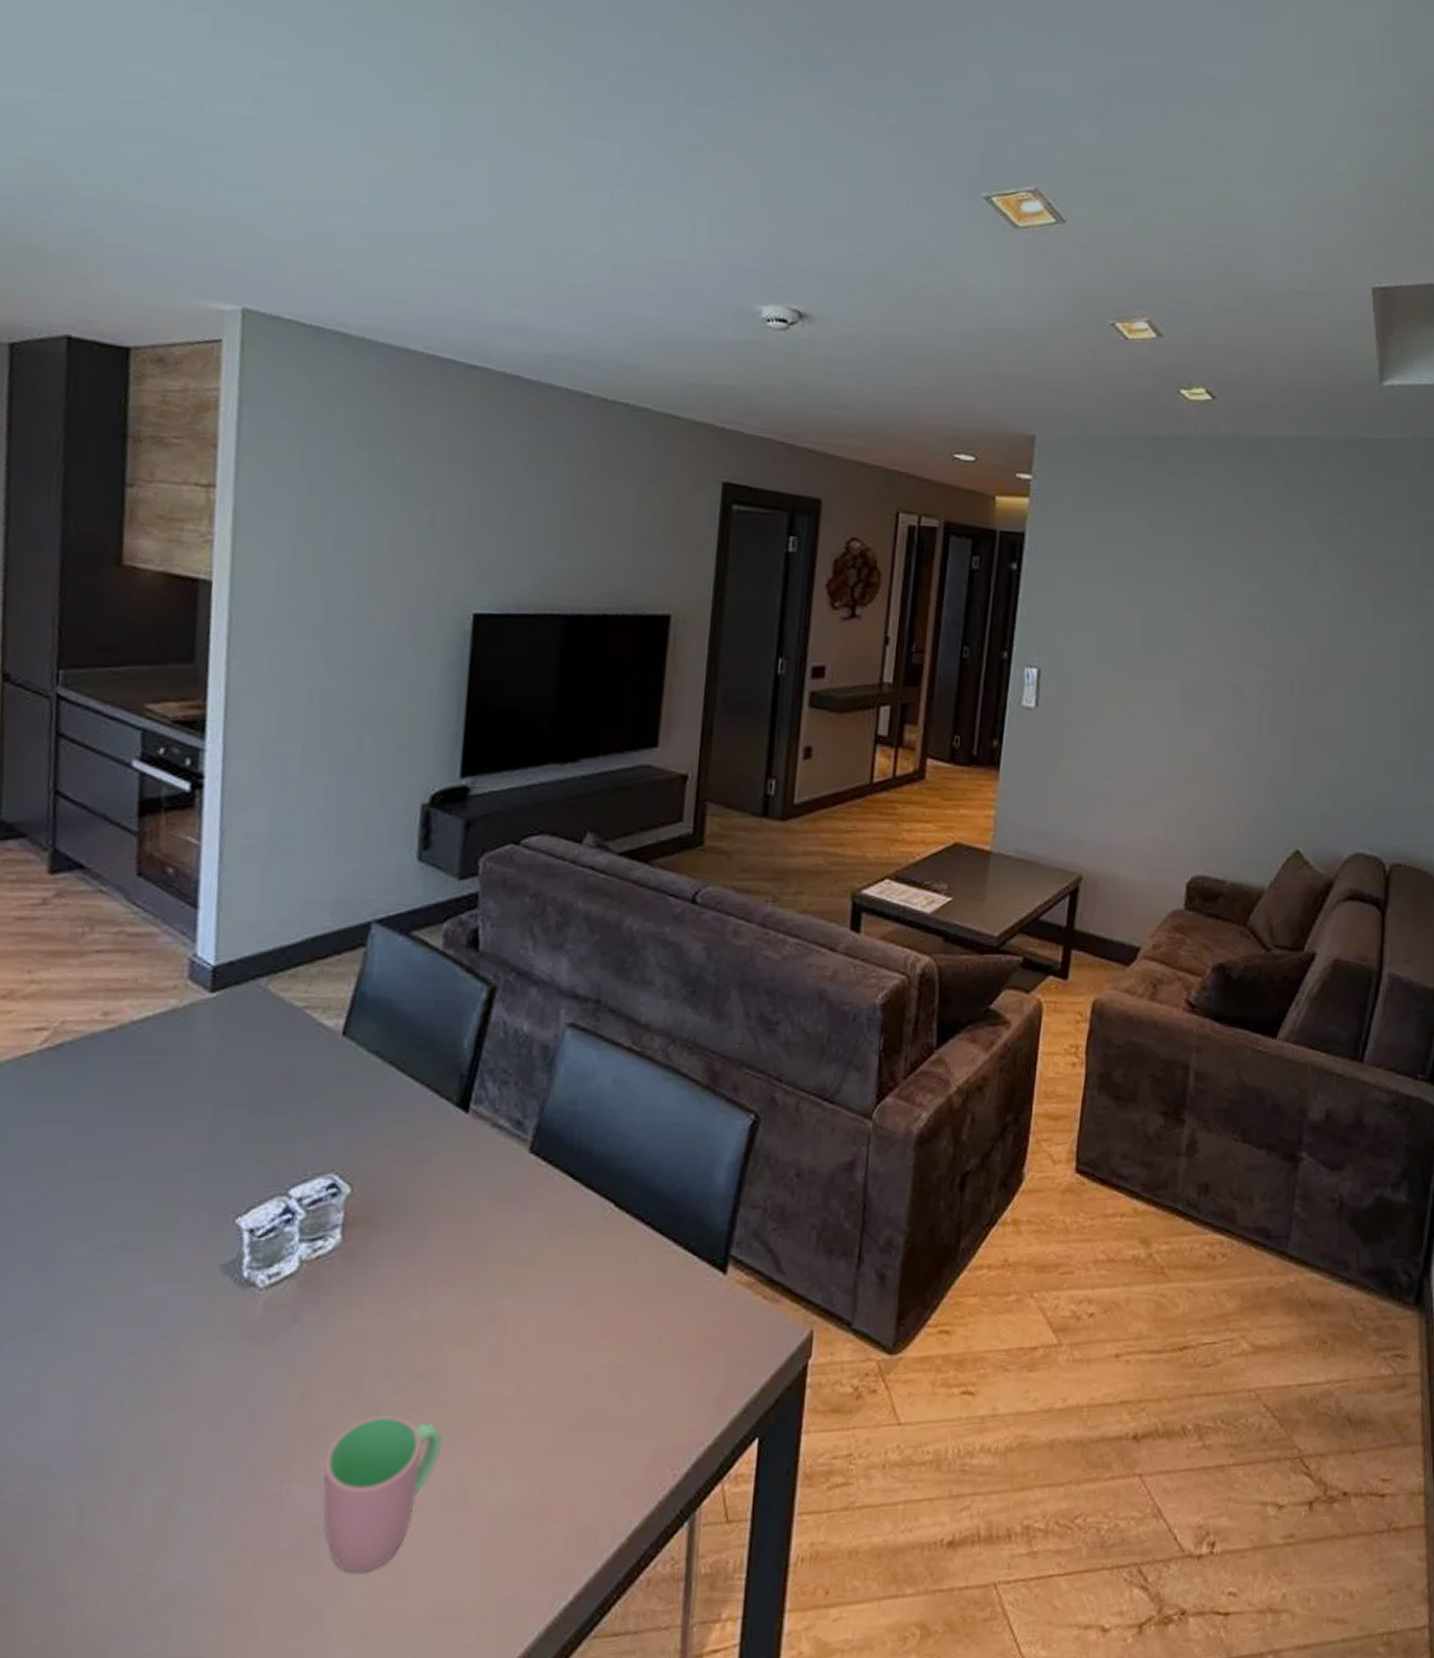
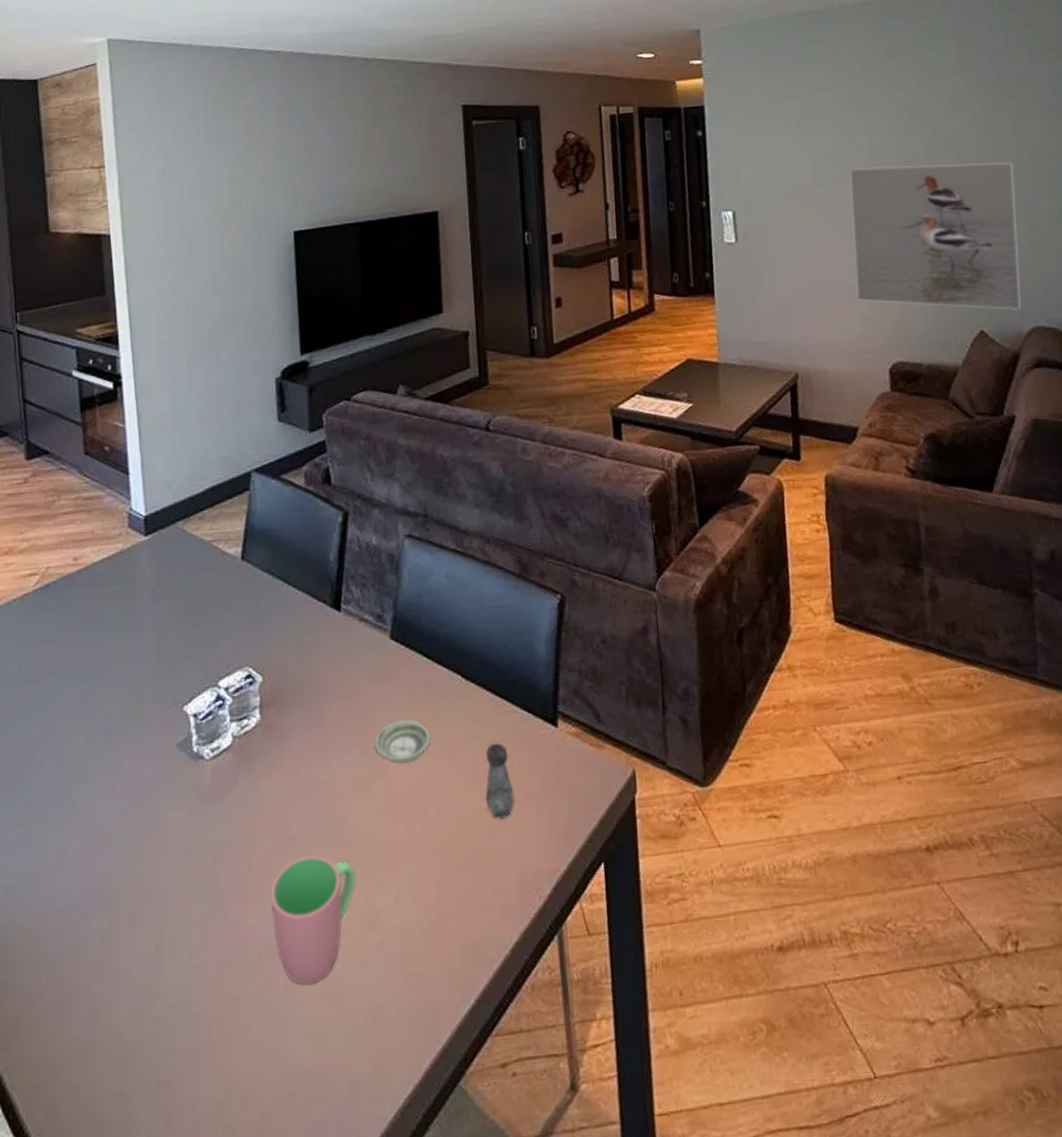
saucer: none [490,1253,565,1307] -> present [374,719,431,763]
salt shaker: none [623,1288,660,1382] -> present [485,743,515,820]
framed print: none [1165,637,1366,831] -> present [849,161,1022,310]

